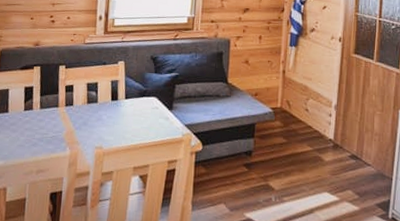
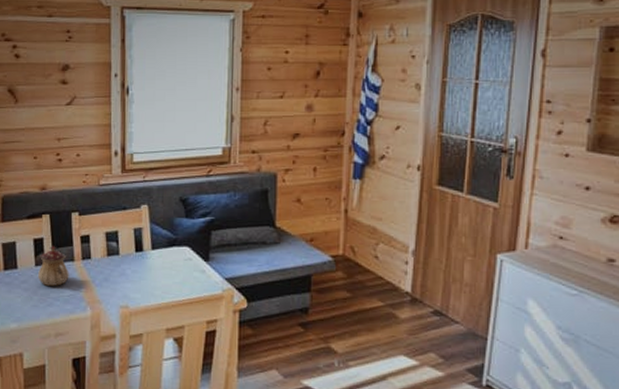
teapot: none [26,93,53,128] -> present [38,246,69,286]

